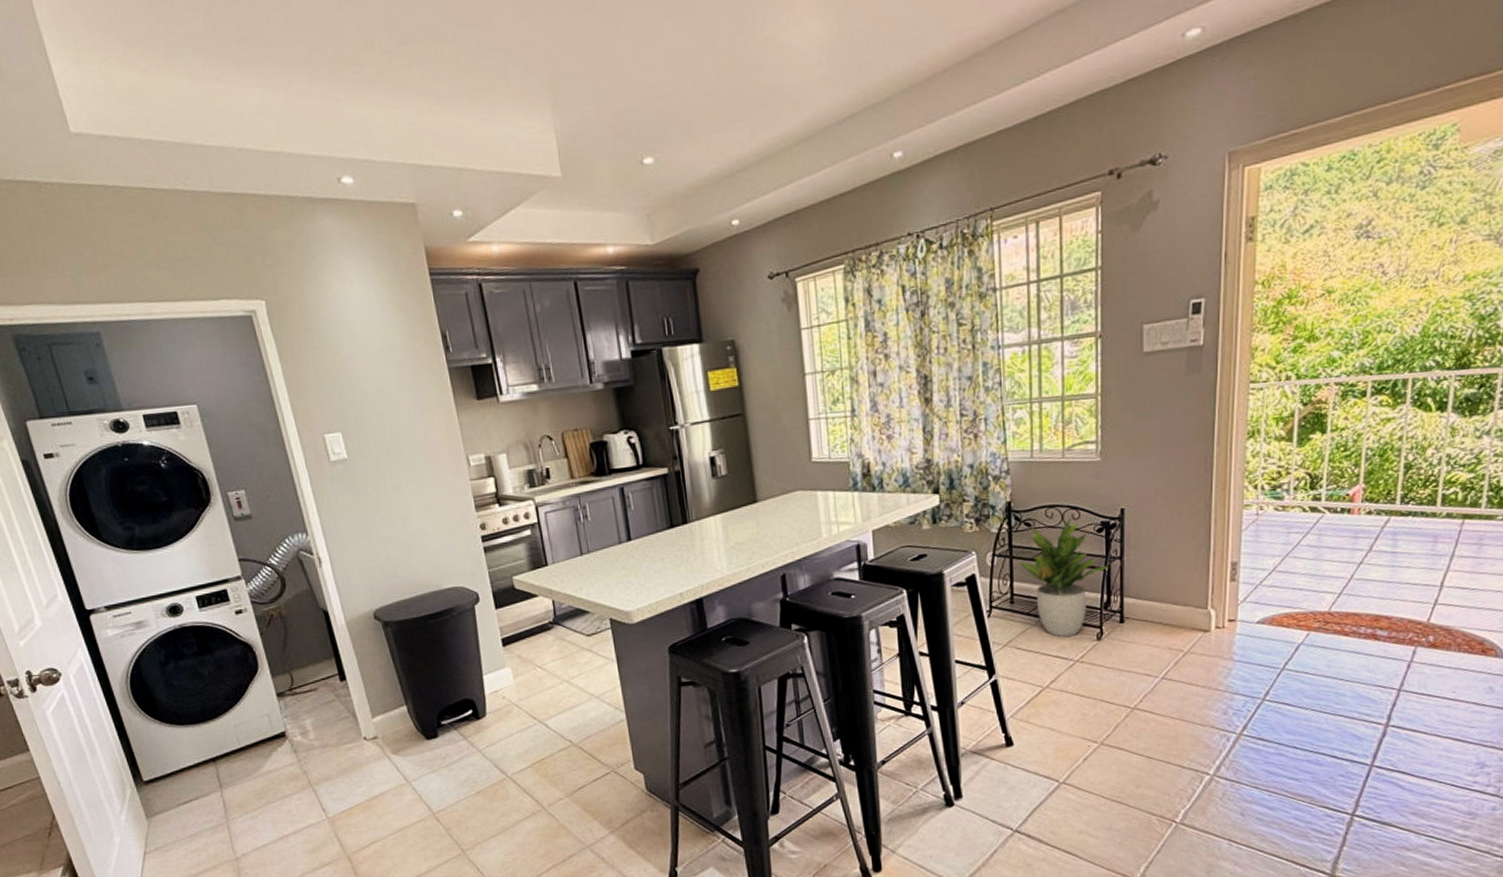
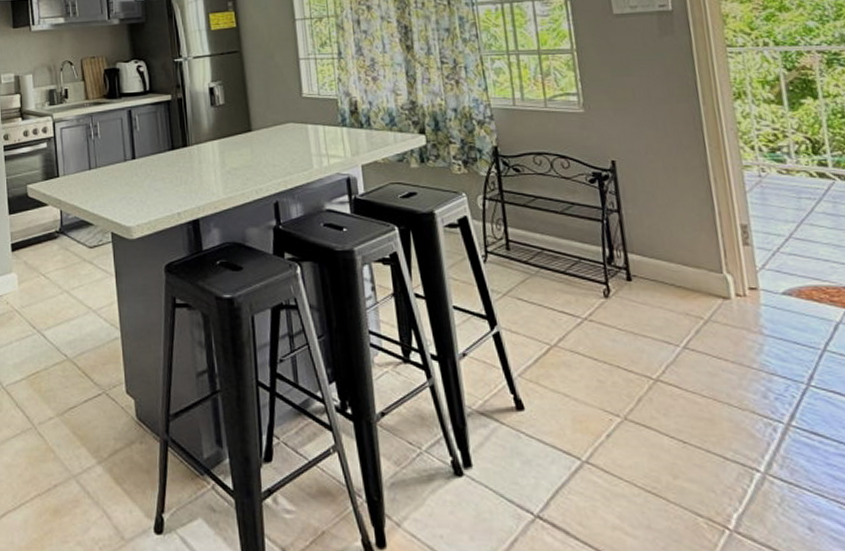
potted plant: present [1020,517,1109,638] -> none [513,166,607,291]

